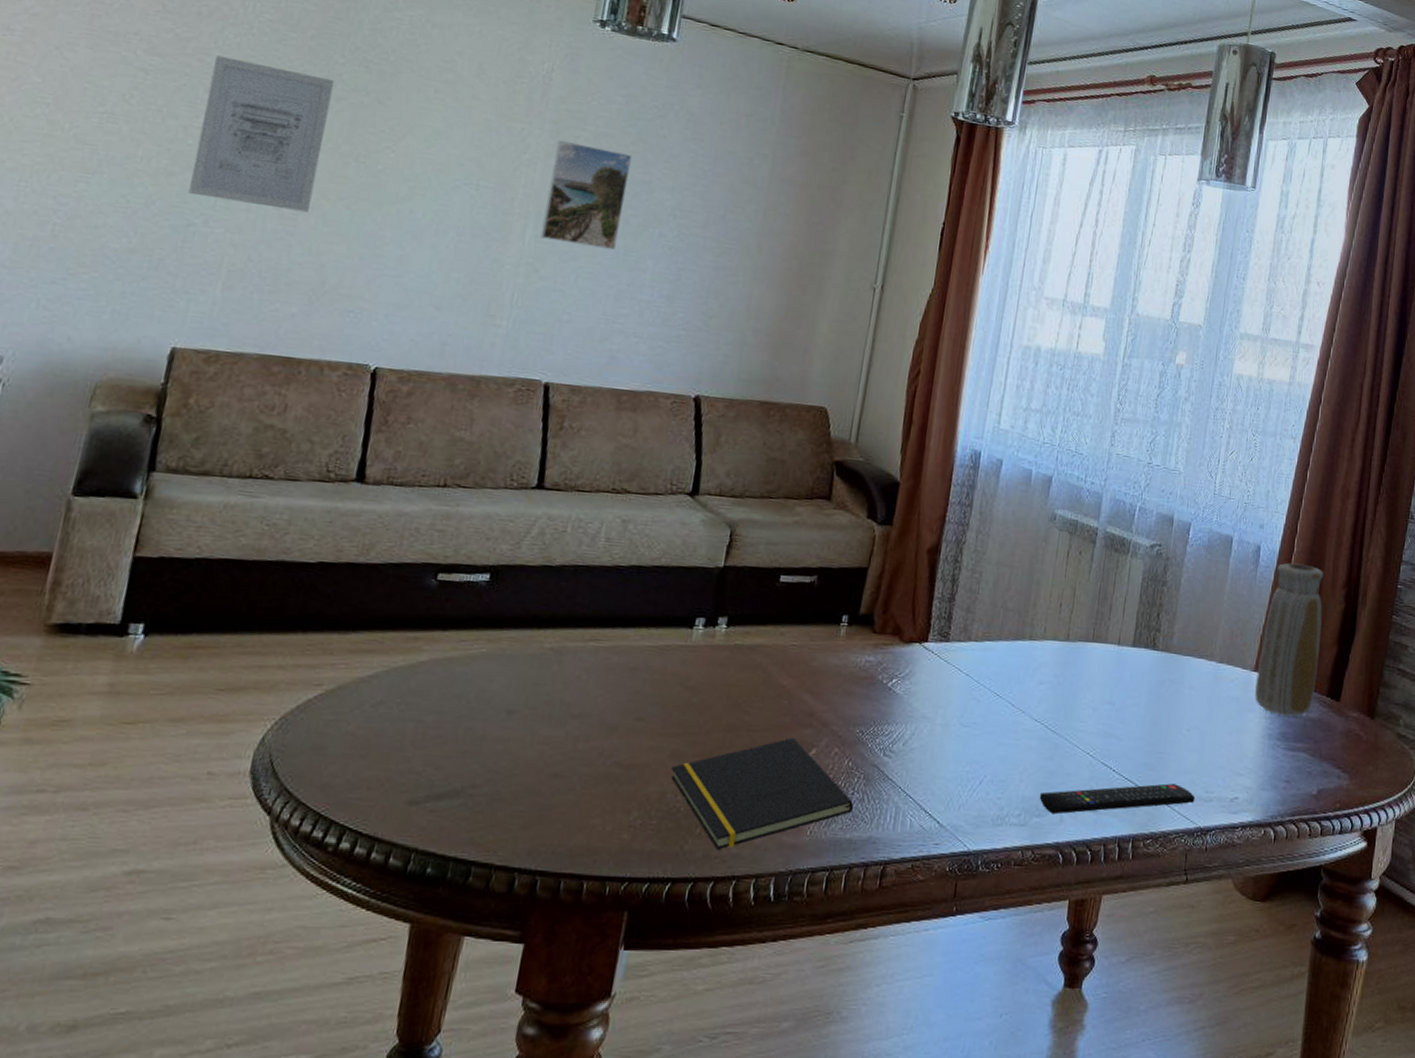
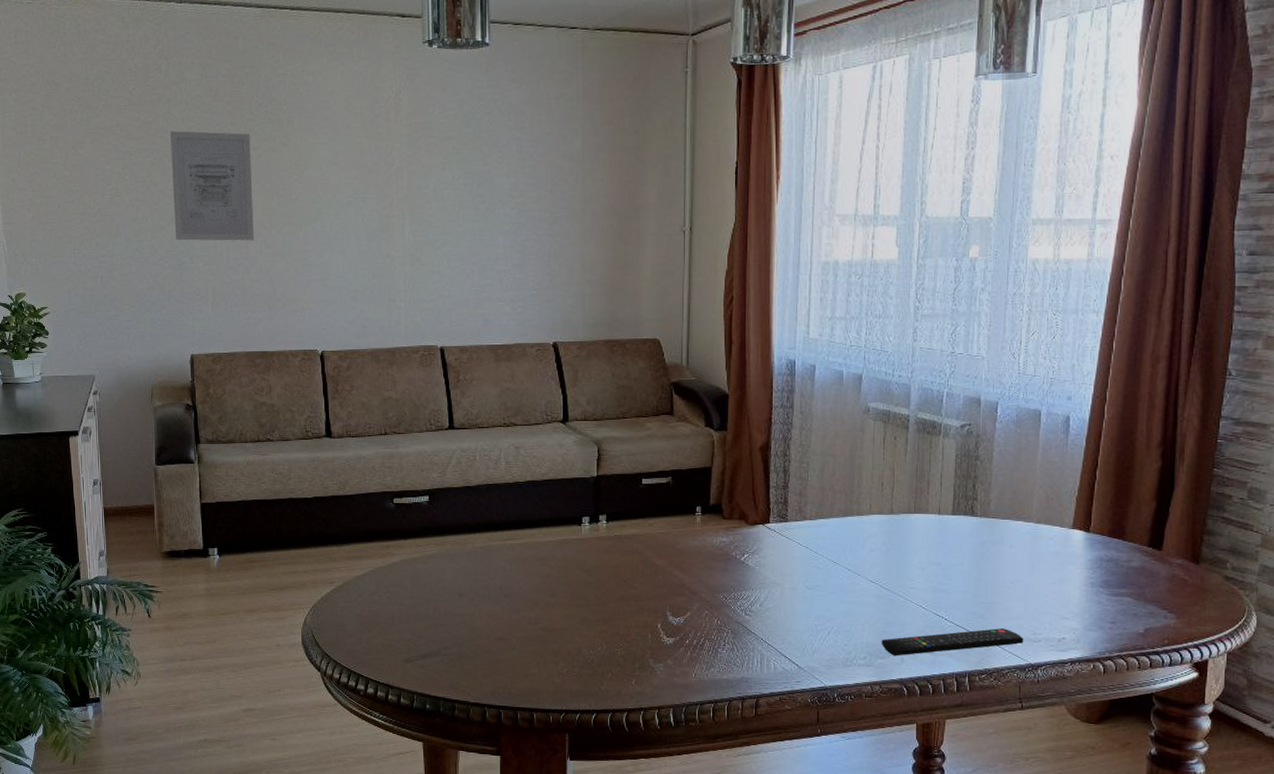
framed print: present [540,140,633,250] -> none [414,149,473,233]
notepad: present [670,738,854,850] -> none [582,605,727,690]
vase: present [1255,563,1324,717] -> none [1075,429,1139,566]

